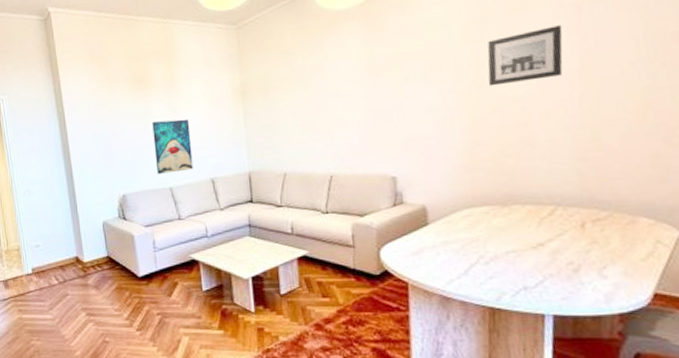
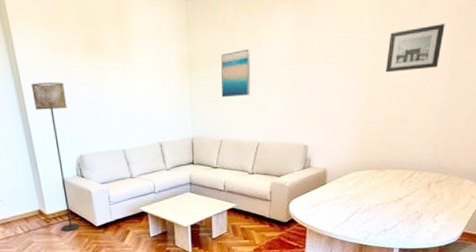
floor lamp: none [75,118,121,282] -> present [31,82,80,231]
wall art: present [152,119,194,174] -> none [106,86,144,137]
wall art: none [278,71,317,126] -> present [221,48,251,98]

